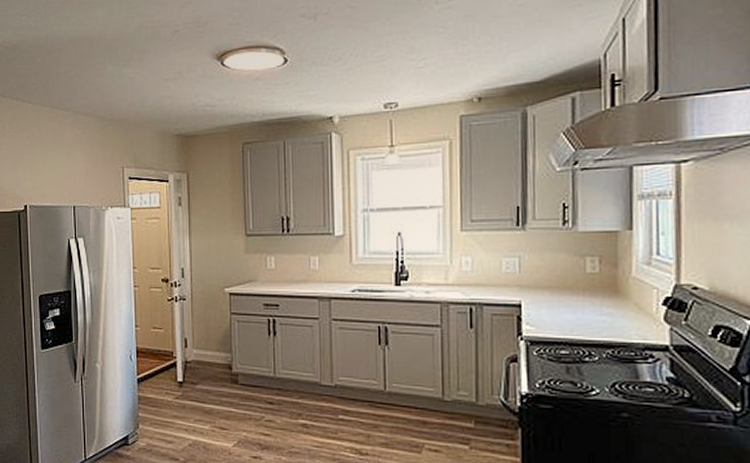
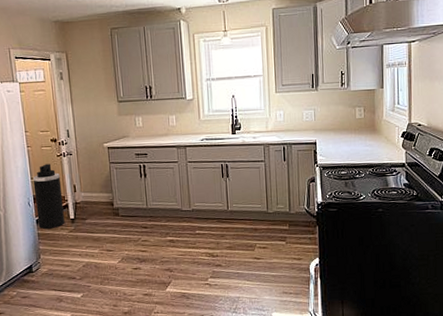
trash can: none [137,309,171,393] -> present [33,164,65,230]

